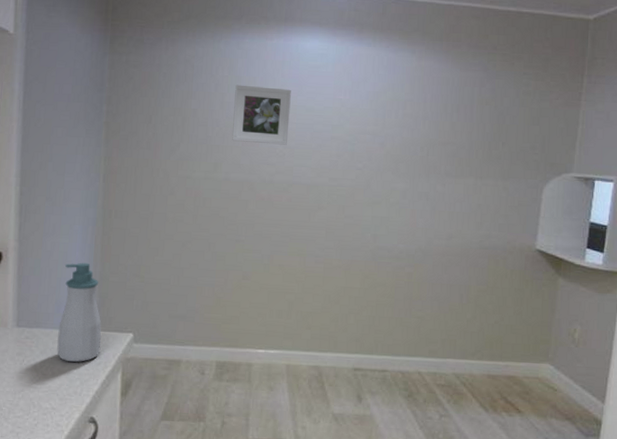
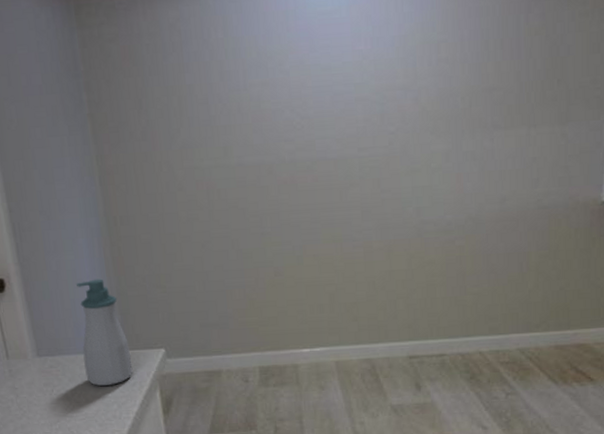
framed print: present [232,84,291,145] -> none [234,45,304,118]

